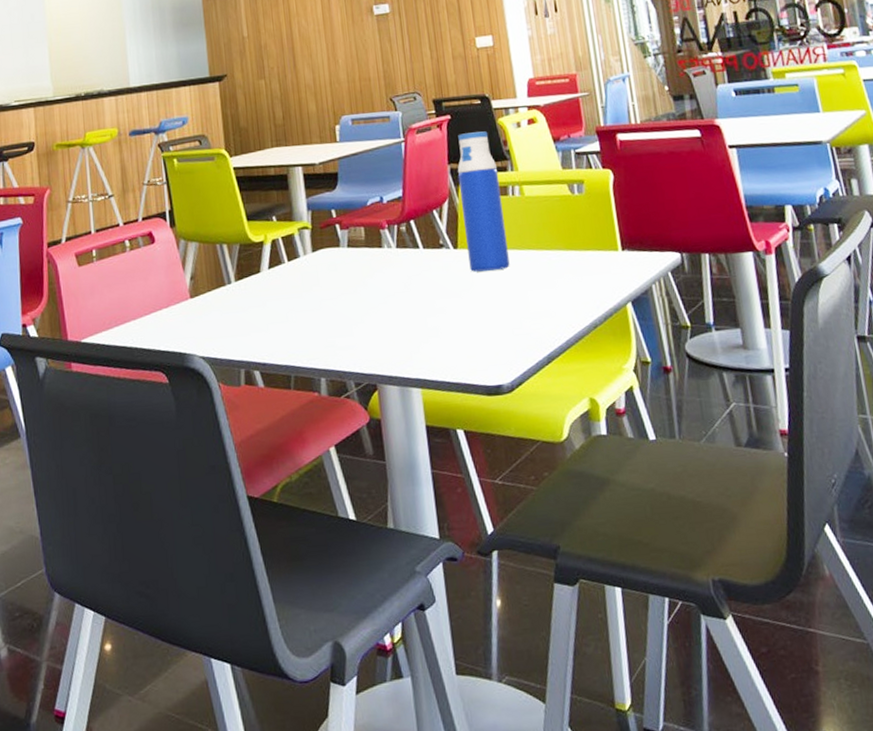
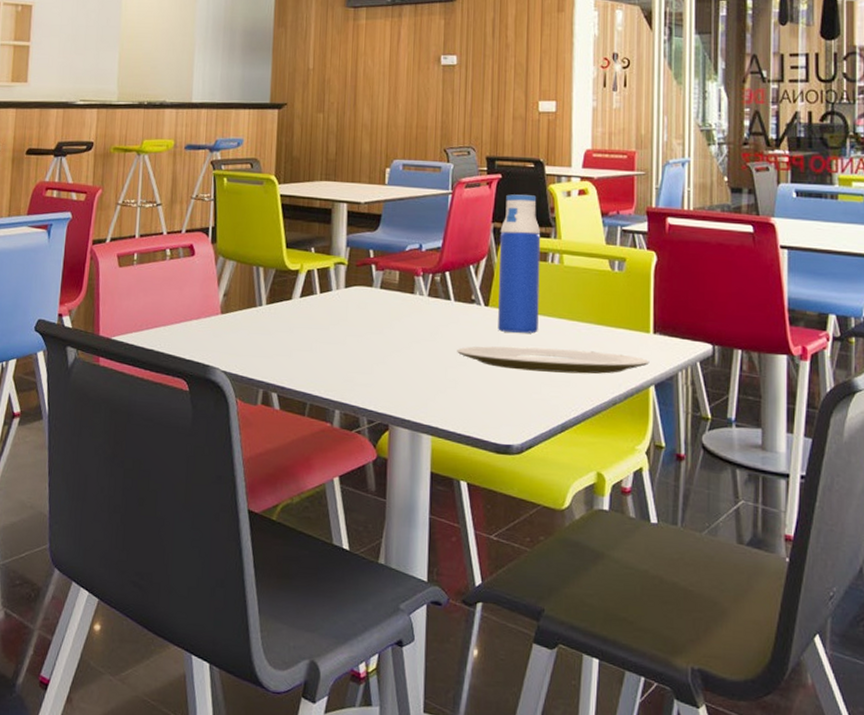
plate: none [433,276,623,309] -> present [457,346,650,374]

